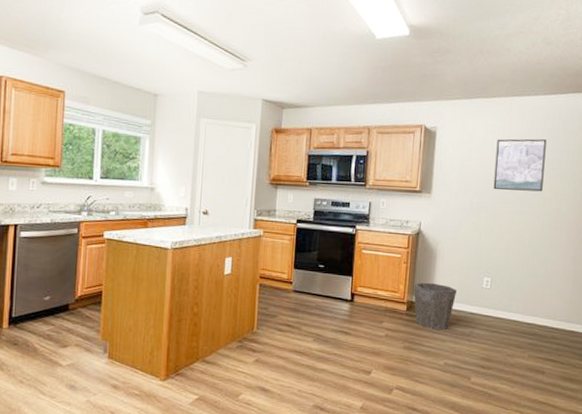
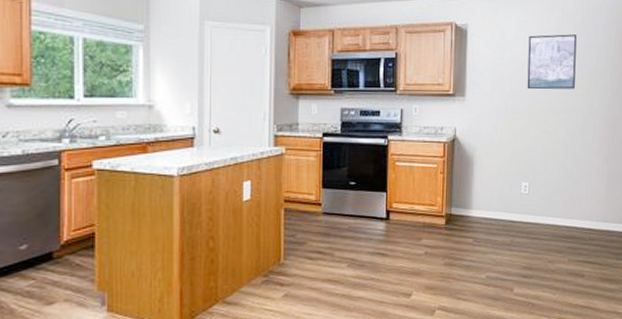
waste bin: present [413,282,457,330] -> none [451,192,495,242]

